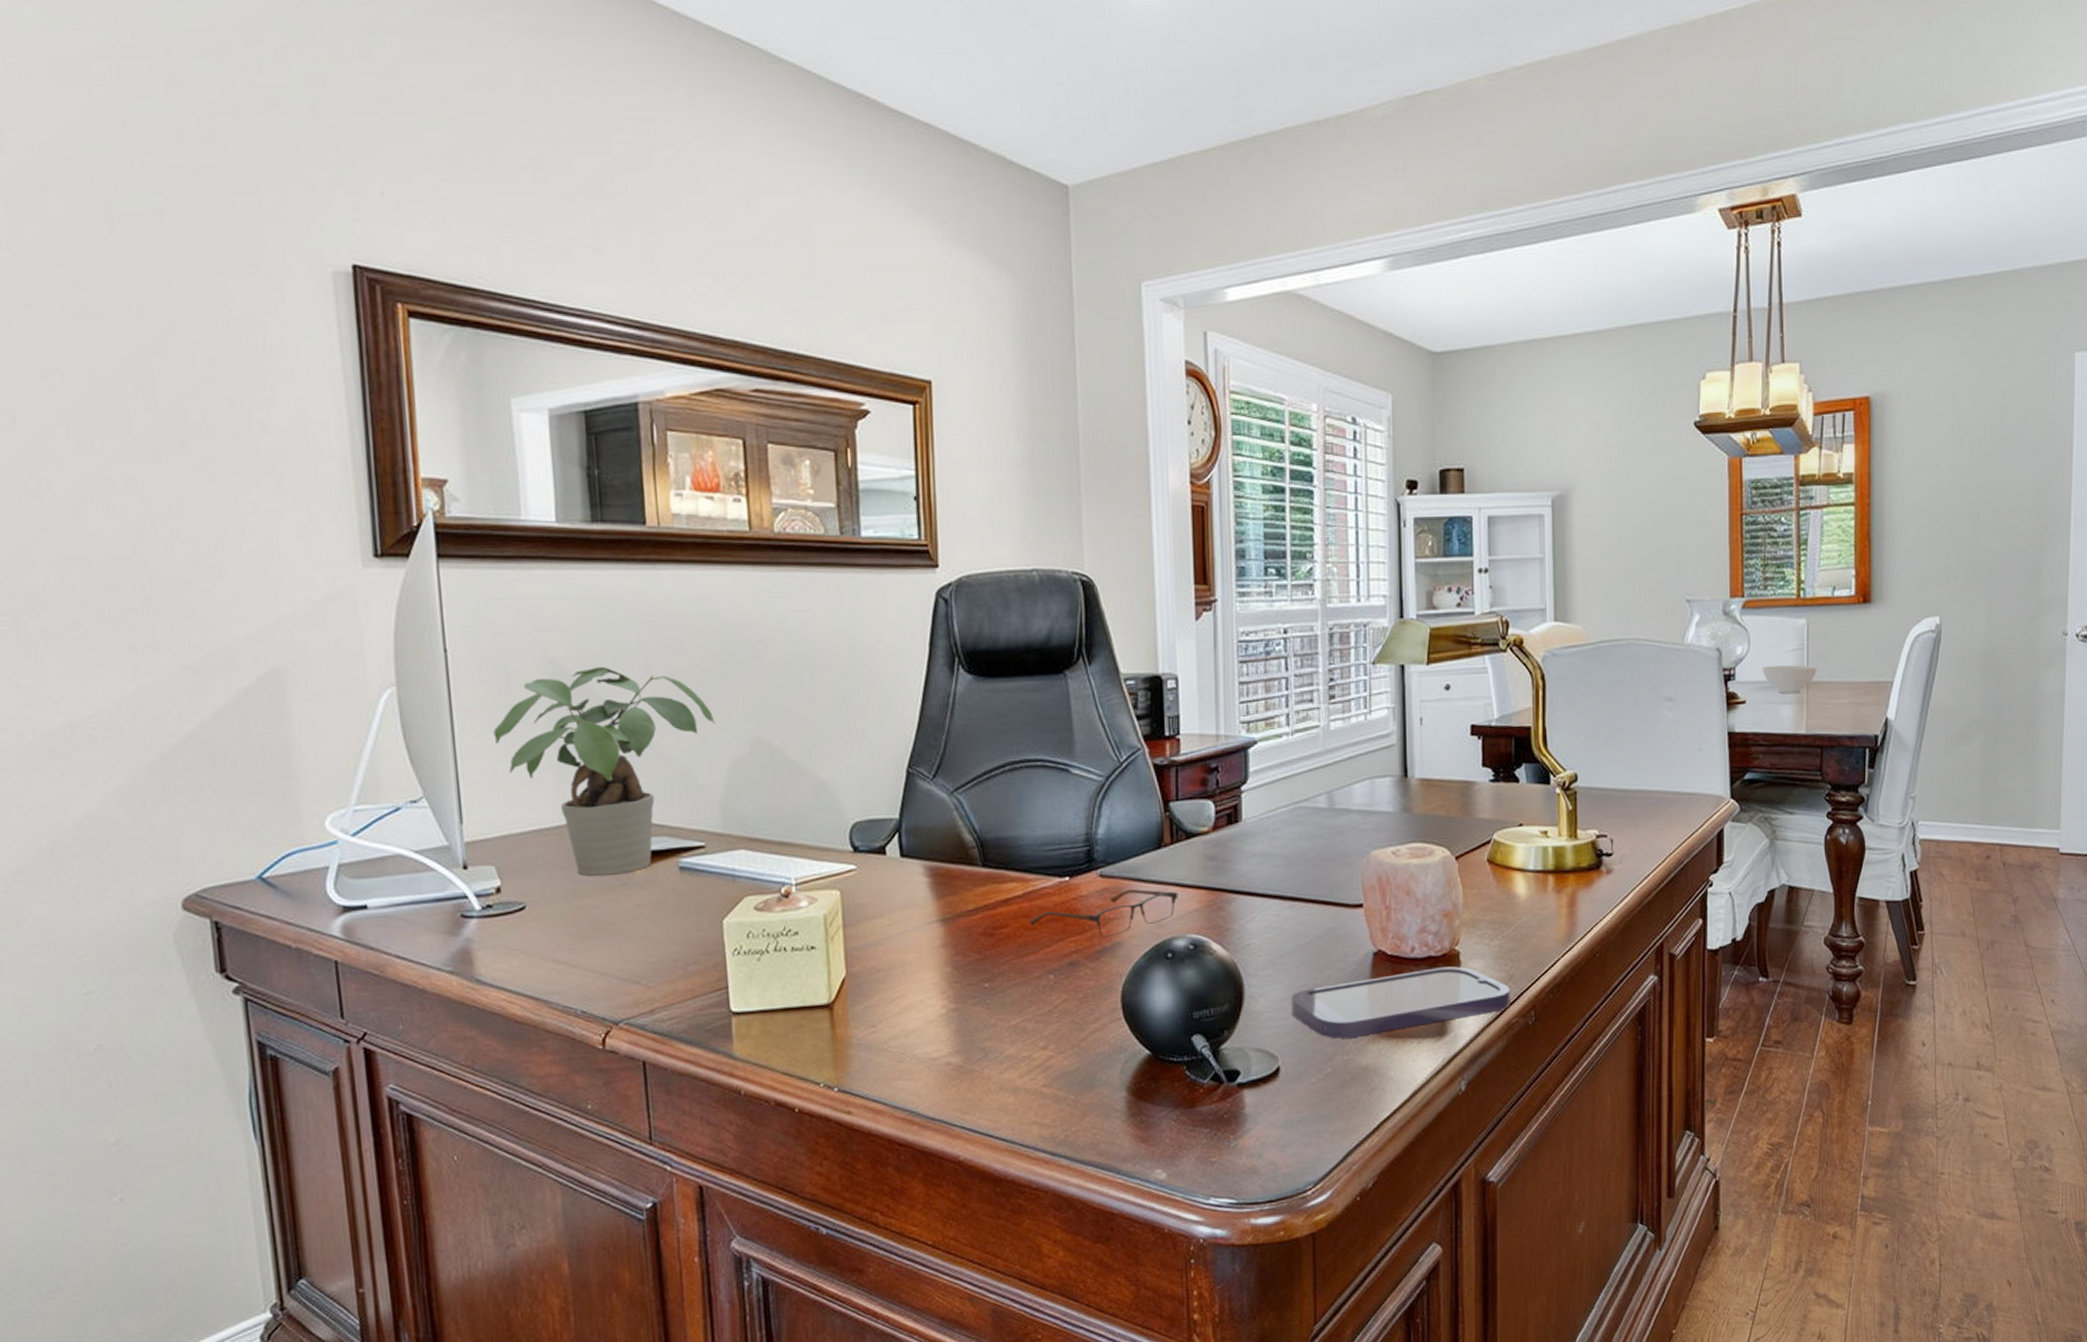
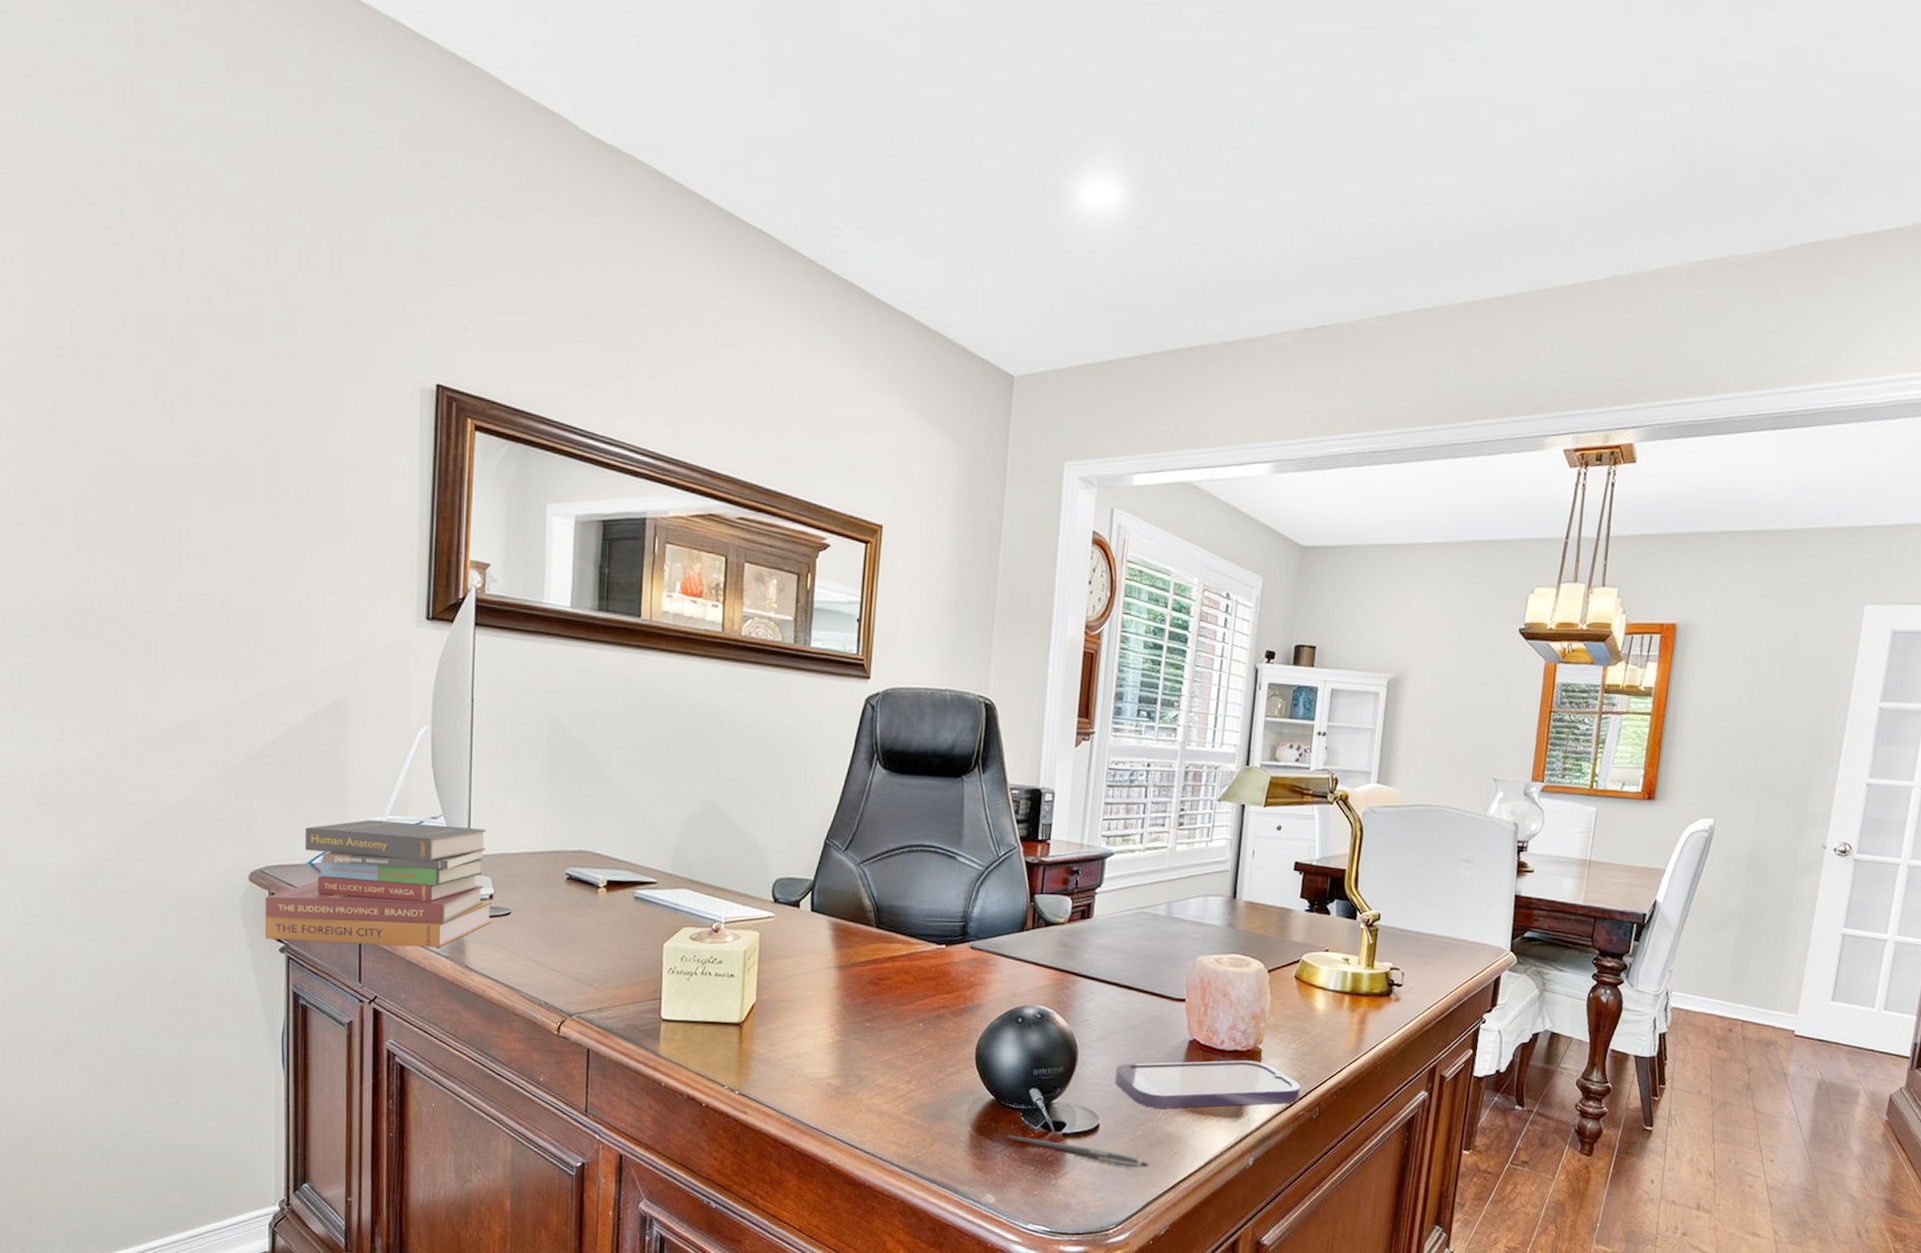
books: none [206,808,502,980] -> present [264,819,492,948]
potted plant: present [493,666,715,876] -> none [502,727,677,897]
eyeglasses: present [1028,889,1178,938] -> none [908,962,1033,999]
pen: none [1172,1094,1345,1114] -> present [1007,1135,1149,1168]
bowl: present [1762,665,1818,694] -> none [1551,843,1601,870]

